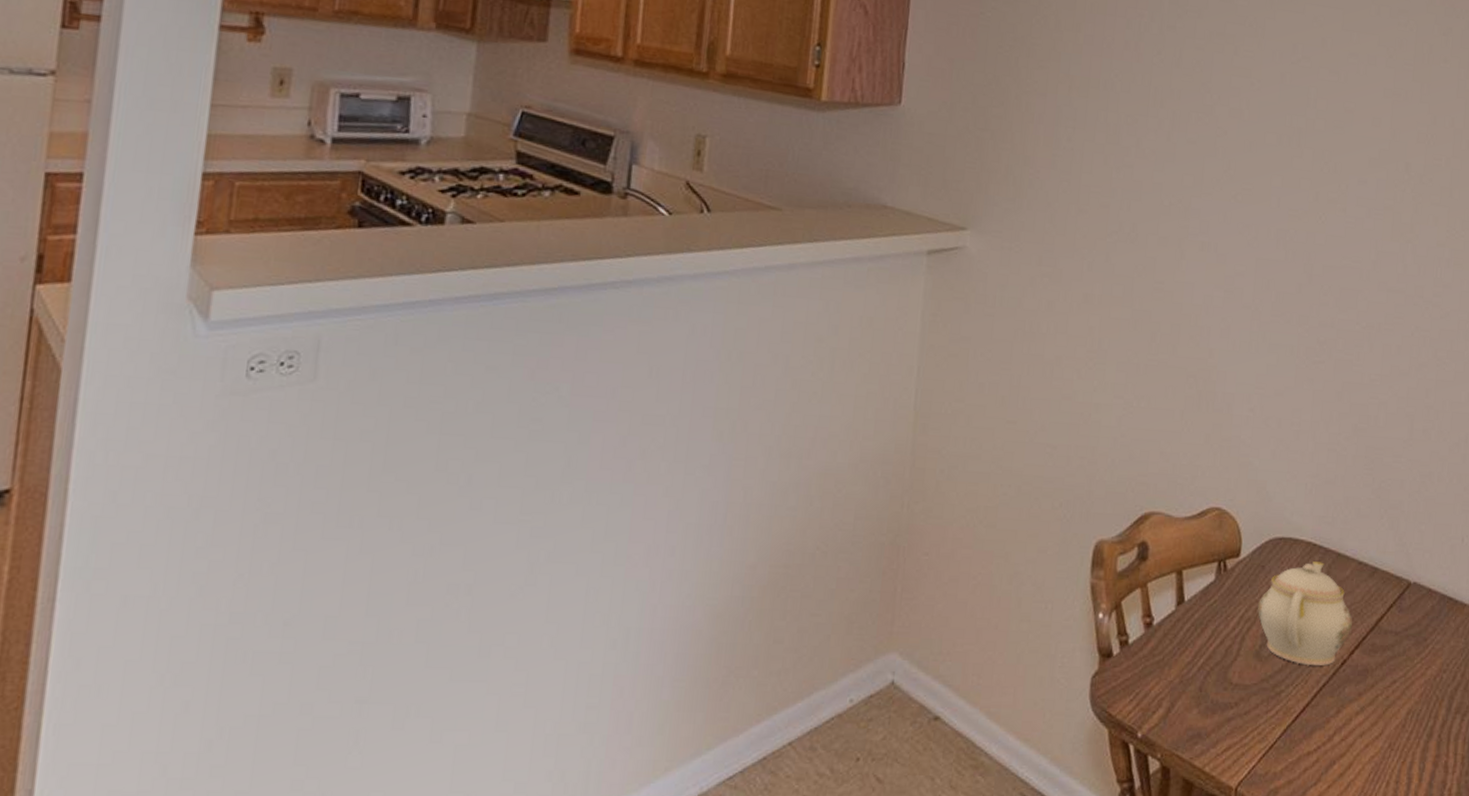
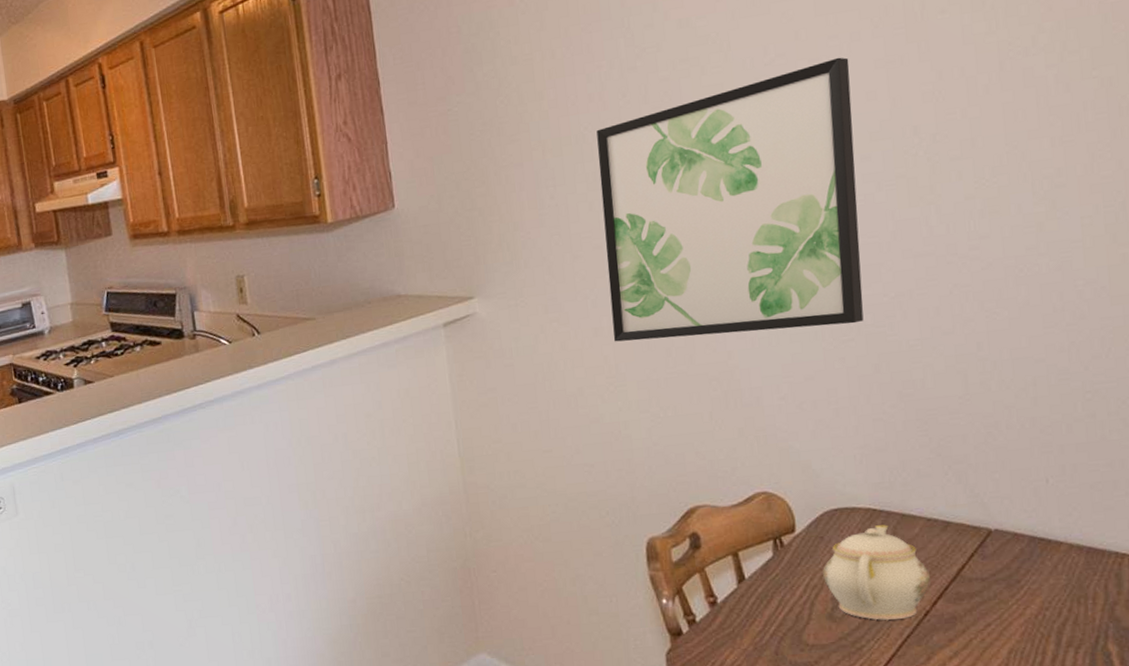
wall art: none [1102,75,1363,346] -> present [596,57,864,342]

